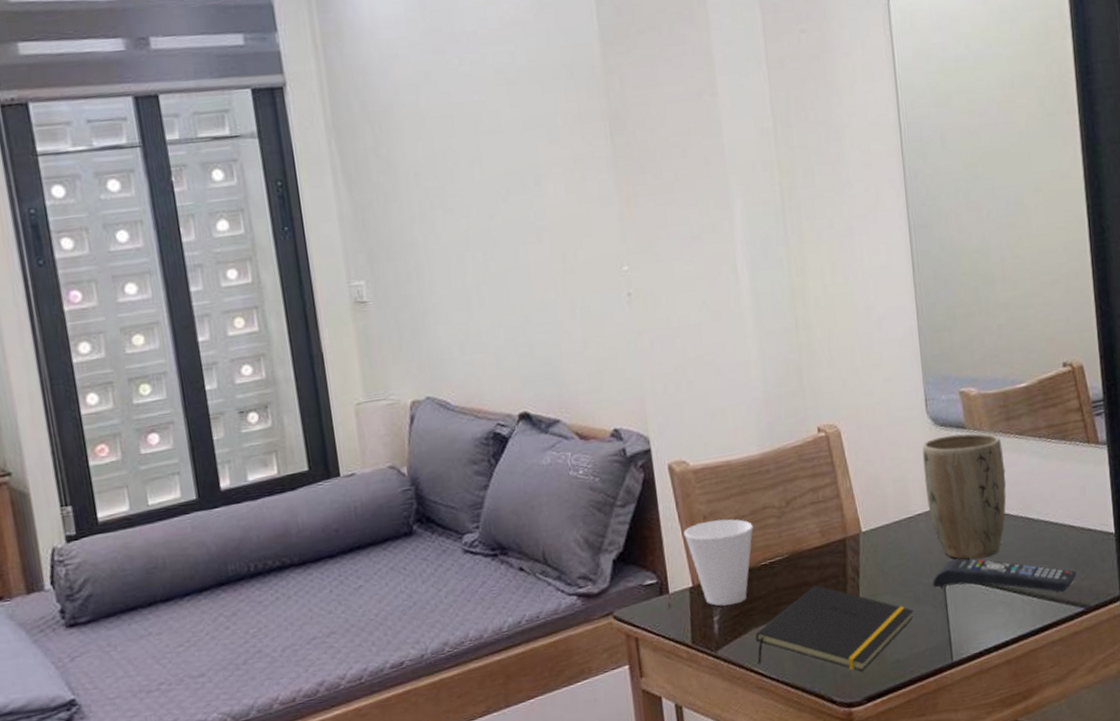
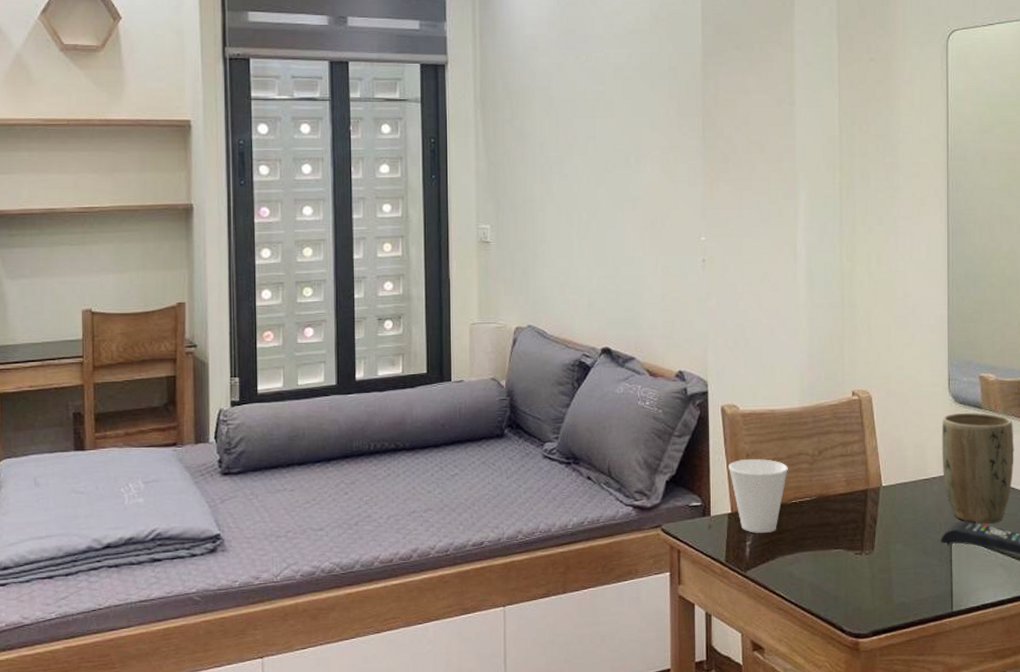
notepad: present [755,585,914,672] -> none [780,527,921,609]

